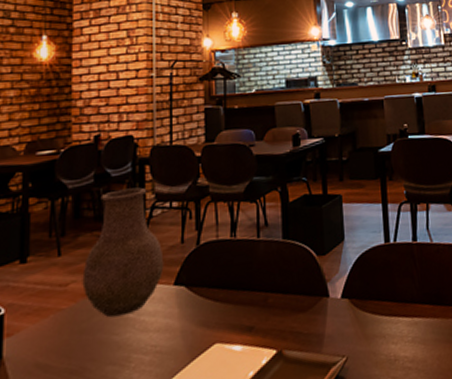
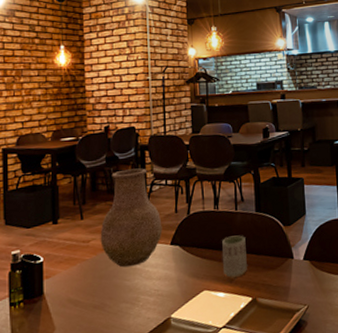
cup: none [240,269,271,325] -> present [222,235,247,278]

